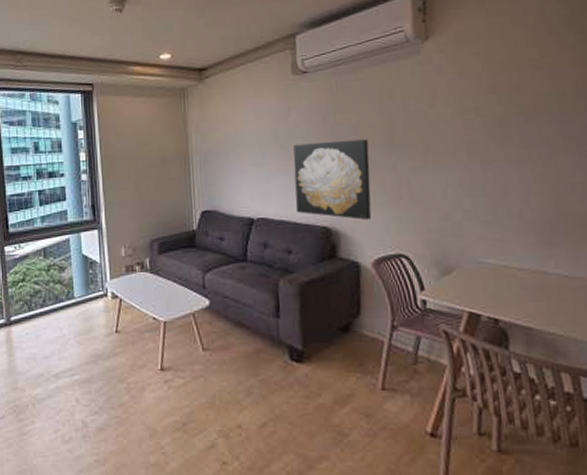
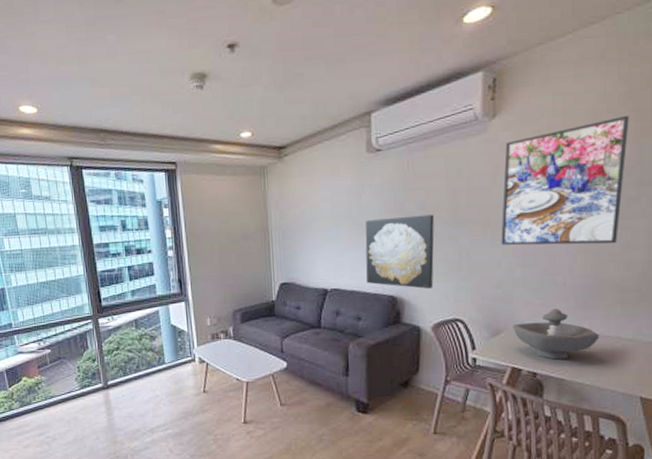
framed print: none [441,37,577,174] -> present [501,115,629,246]
decorative bowl: none [465,244,569,304] -> present [512,308,600,360]

